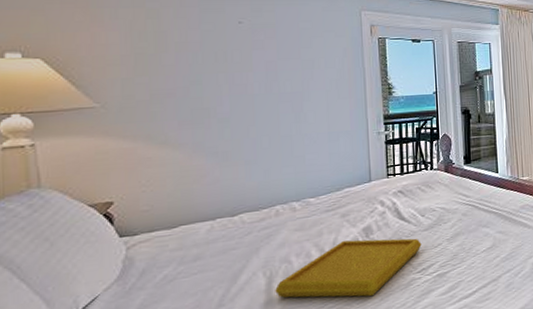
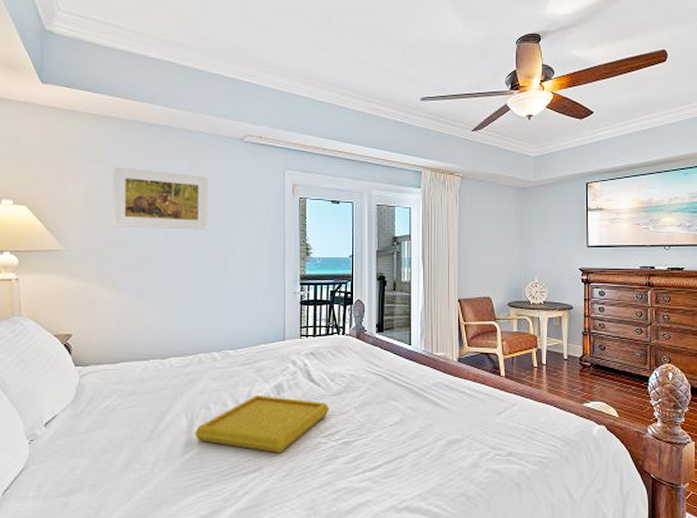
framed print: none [158,11,278,77] -> present [112,166,208,230]

